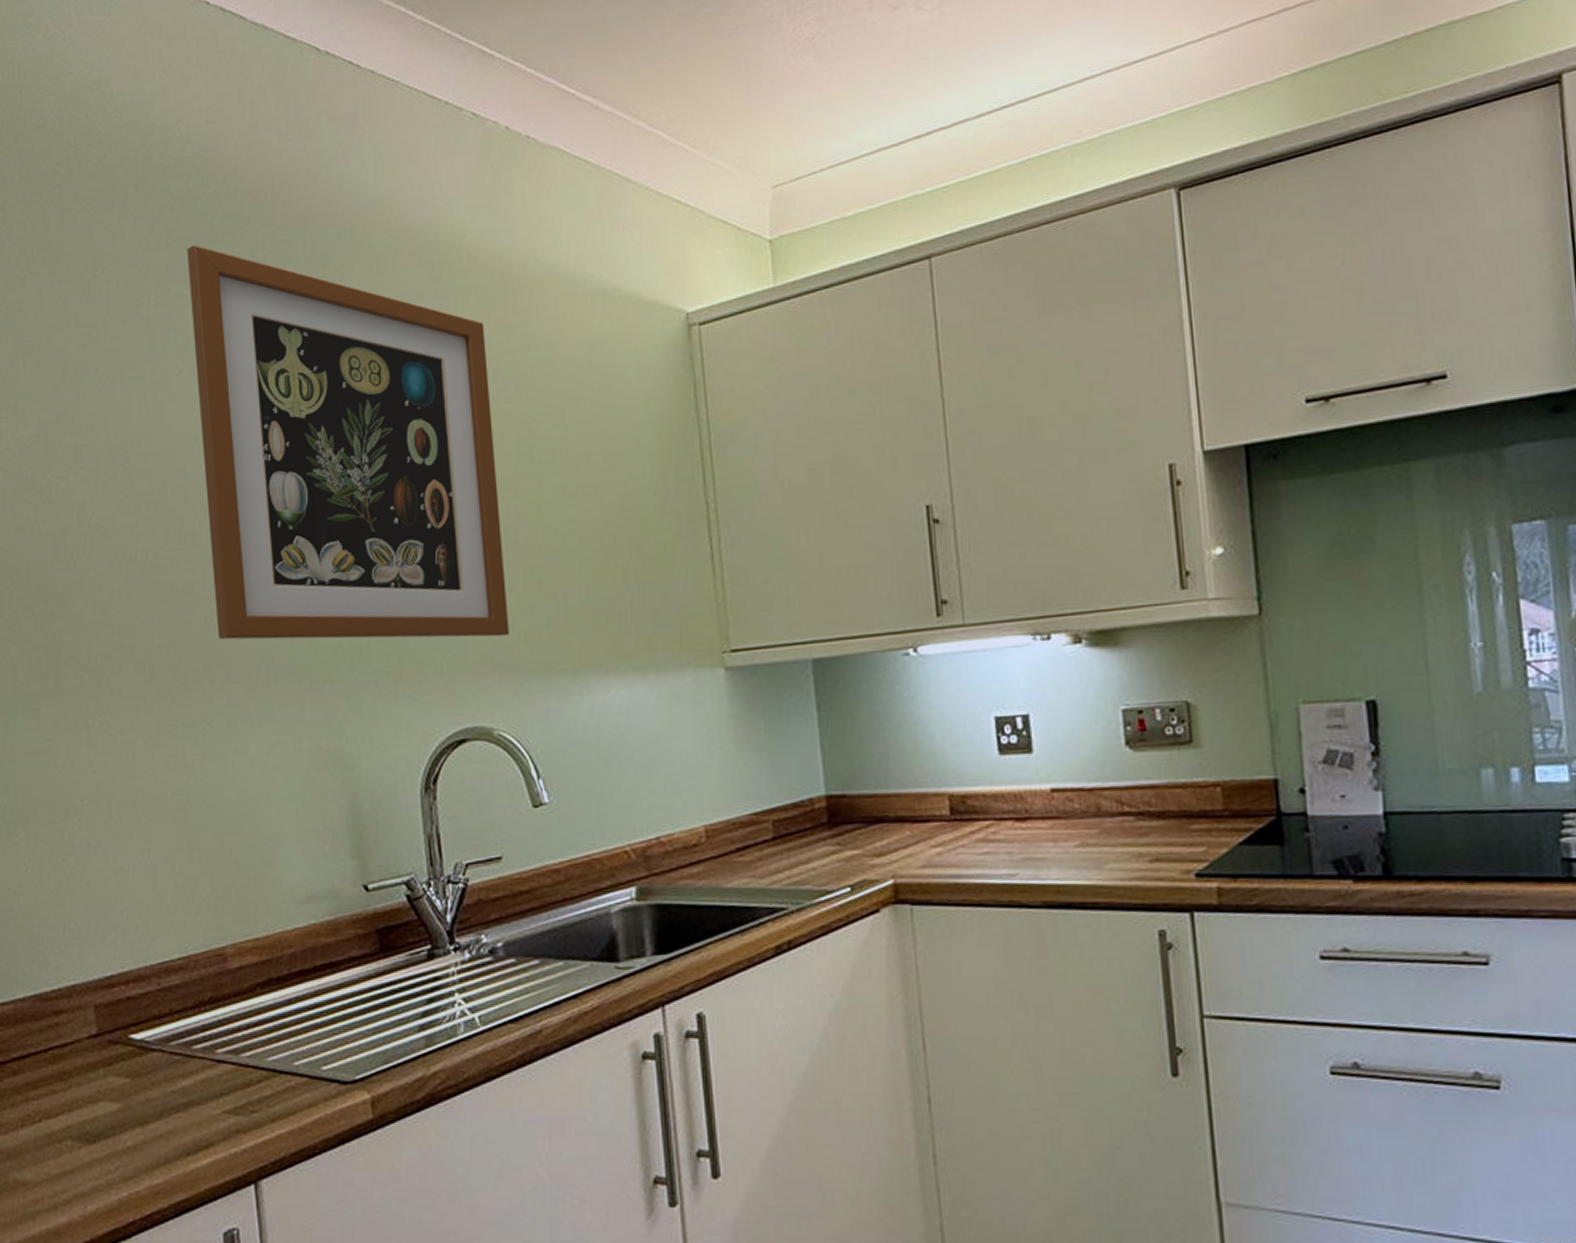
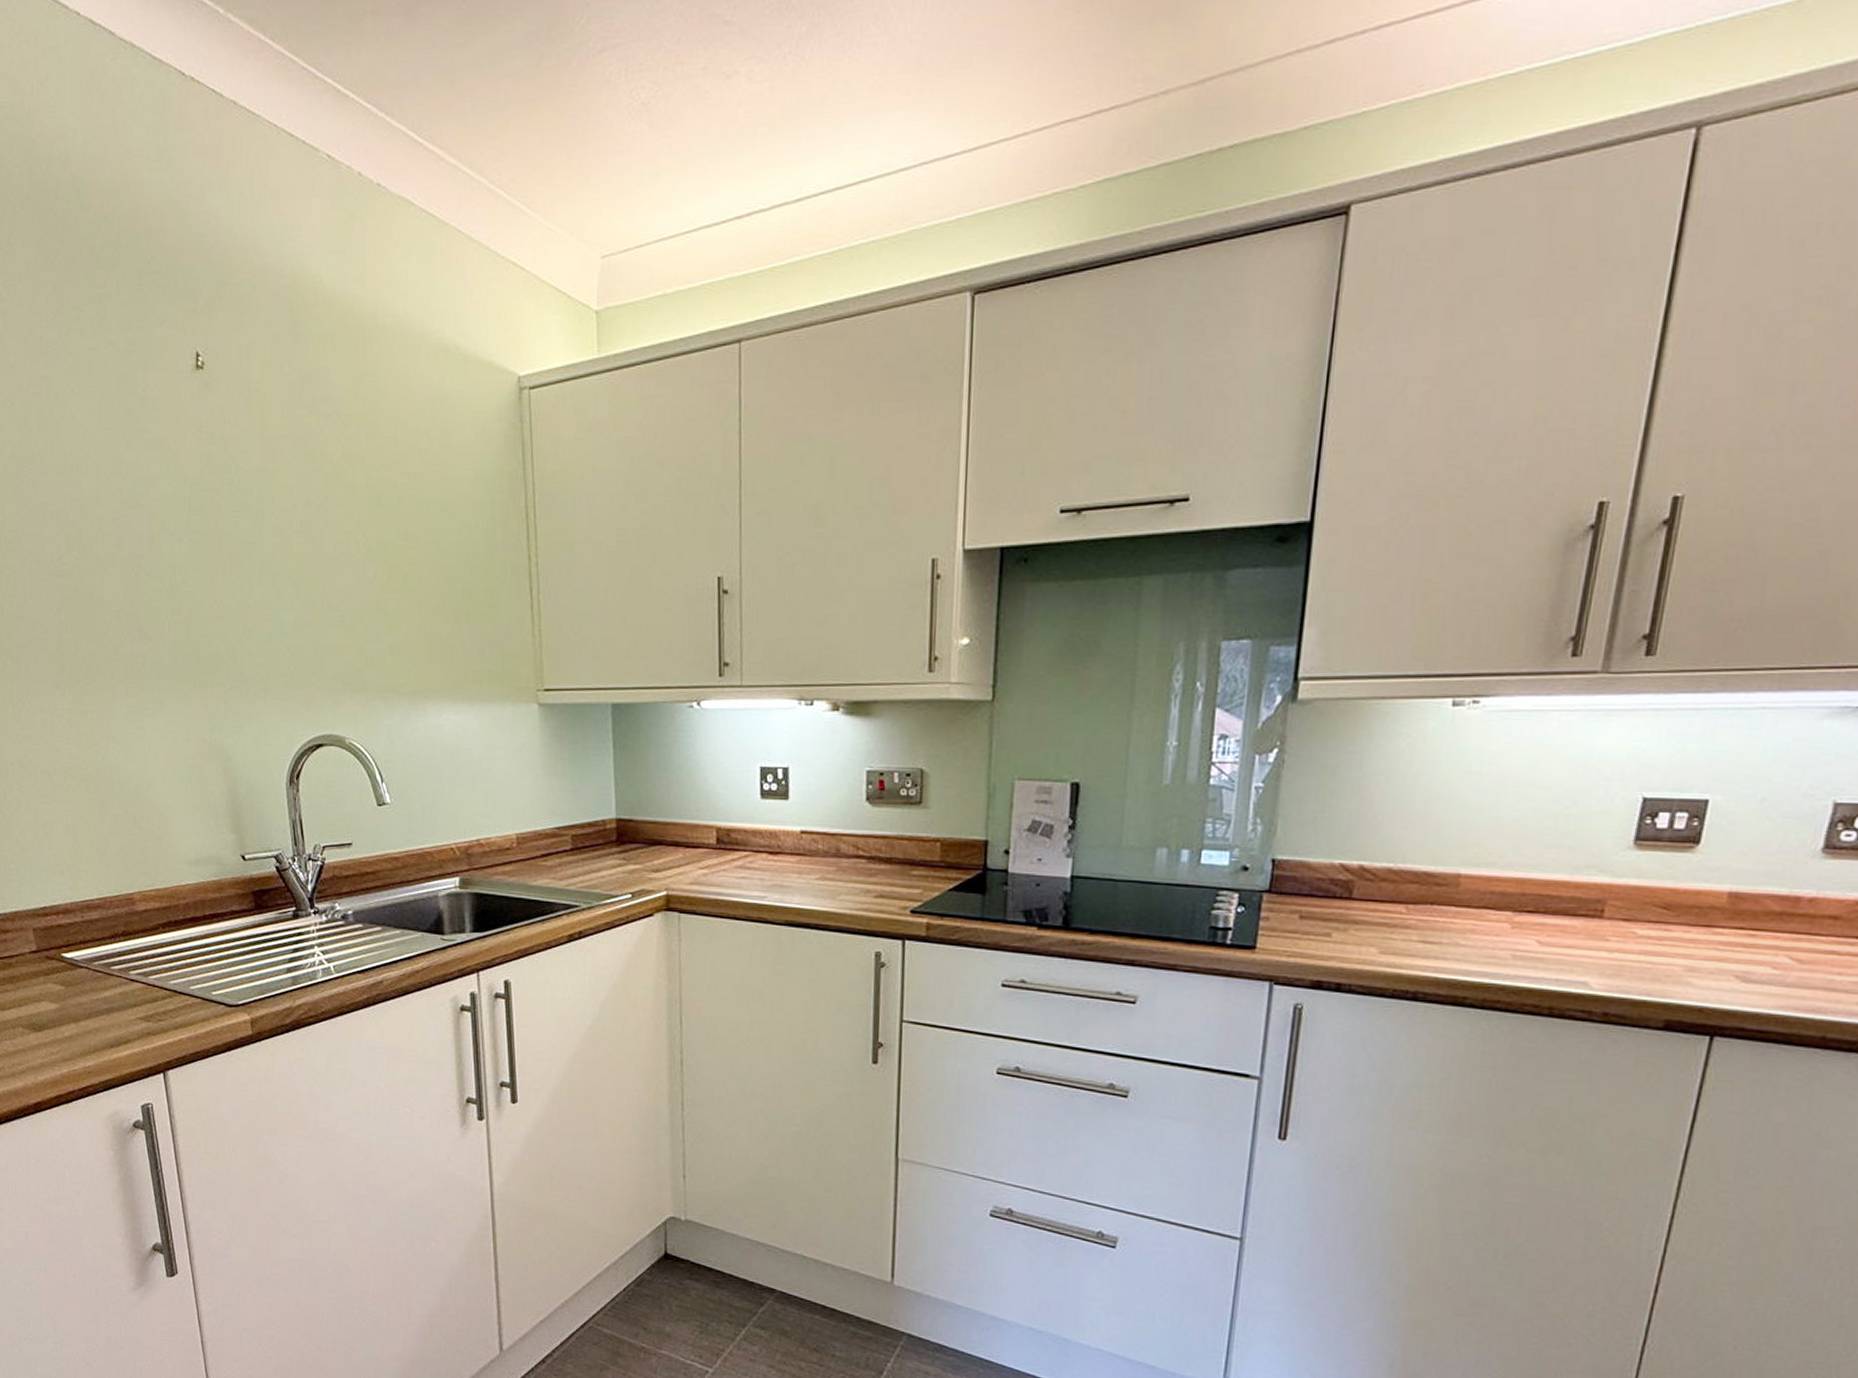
wall art: present [186,244,510,640] -> none [71,268,359,659]

